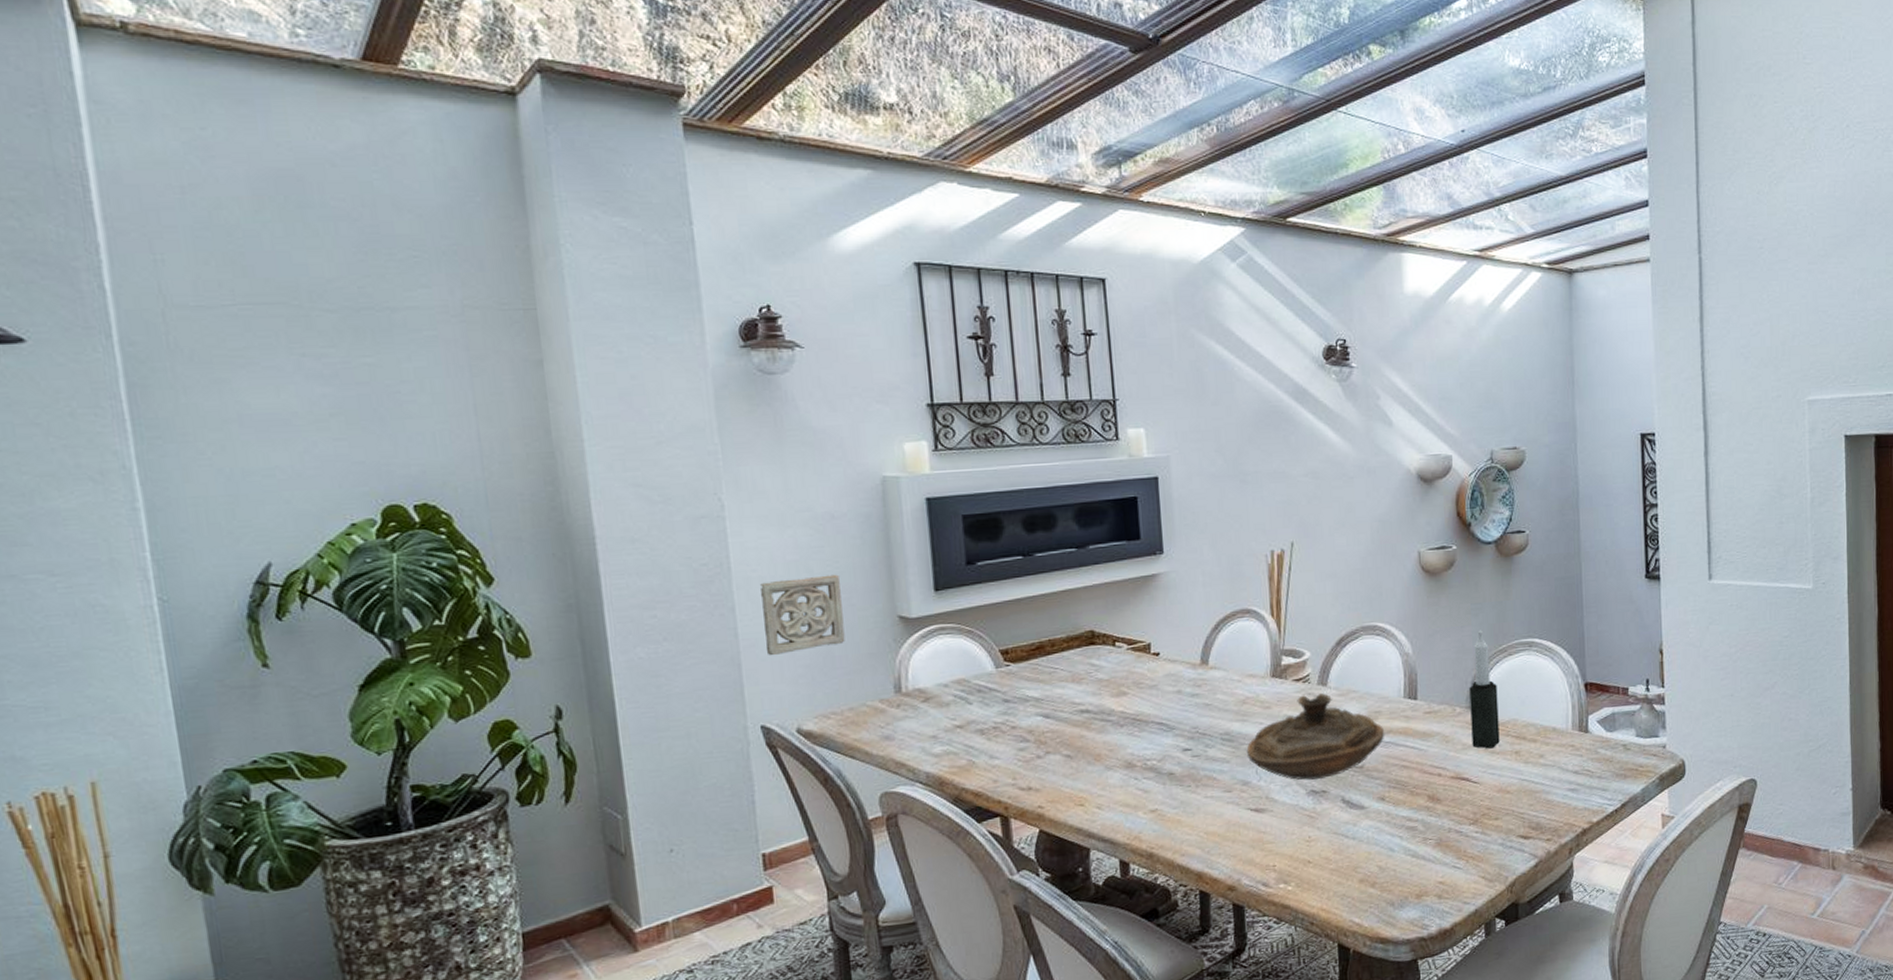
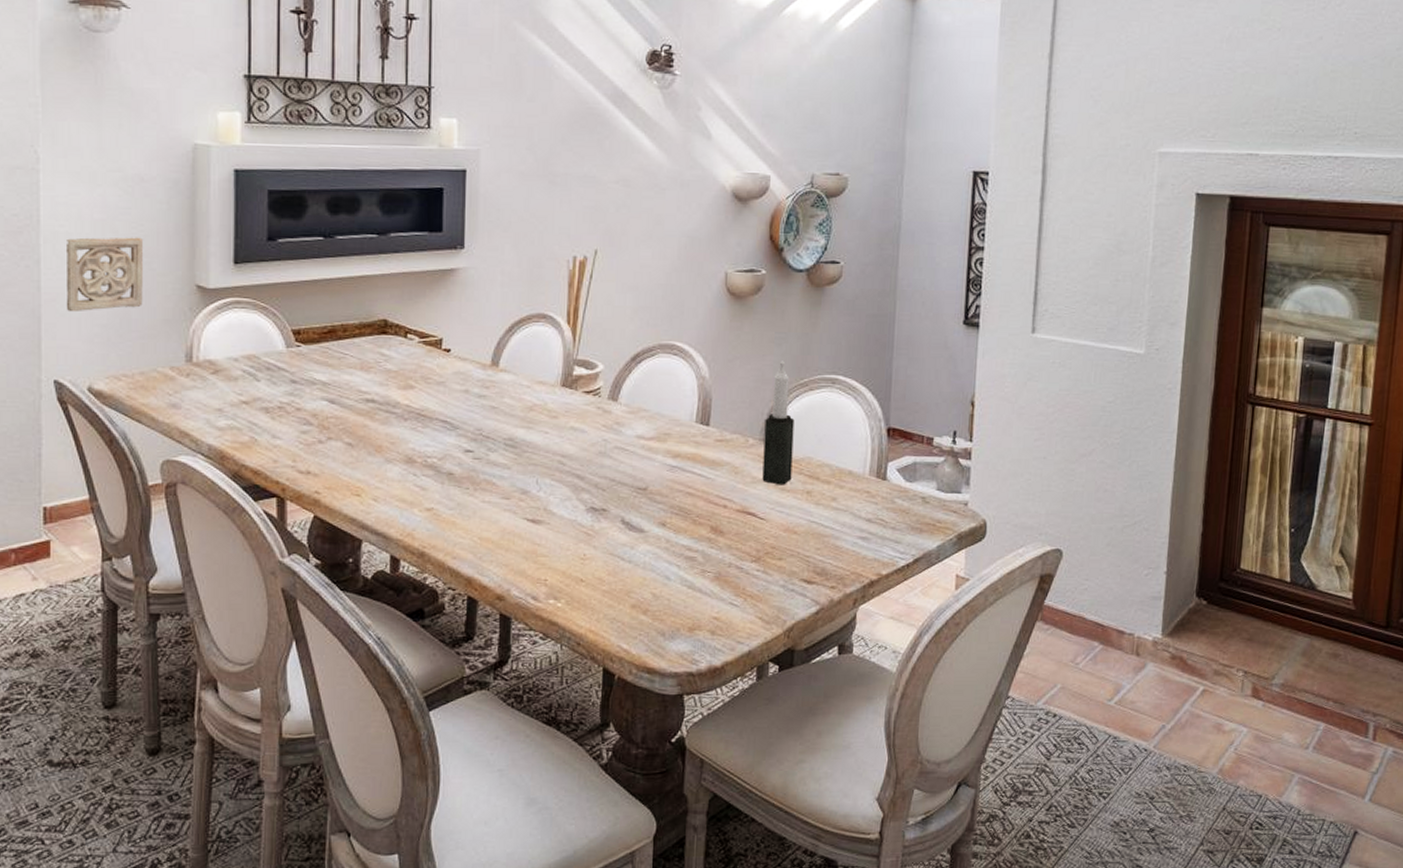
decorative bowl: present [1246,693,1385,780] -> none [528,408,673,496]

